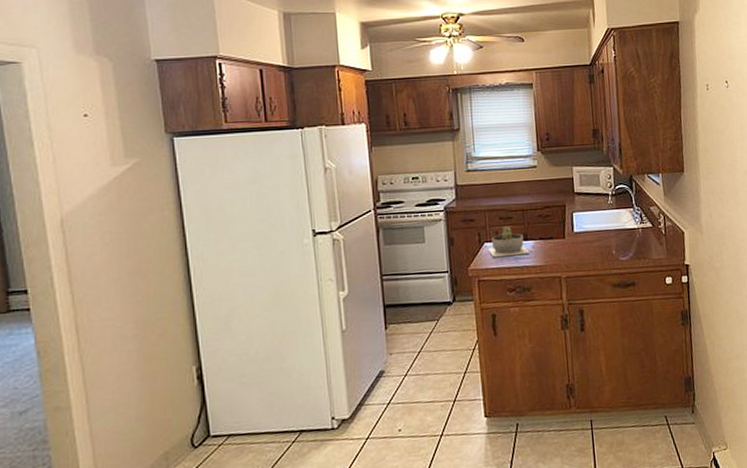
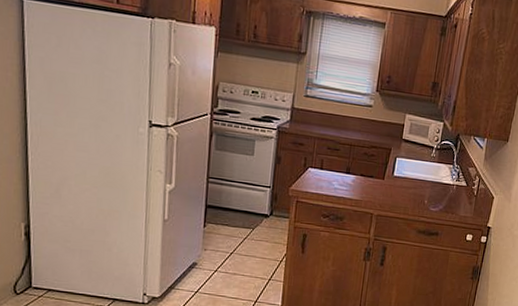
succulent planter: present [487,226,530,258] -> none [310,156,350,187]

